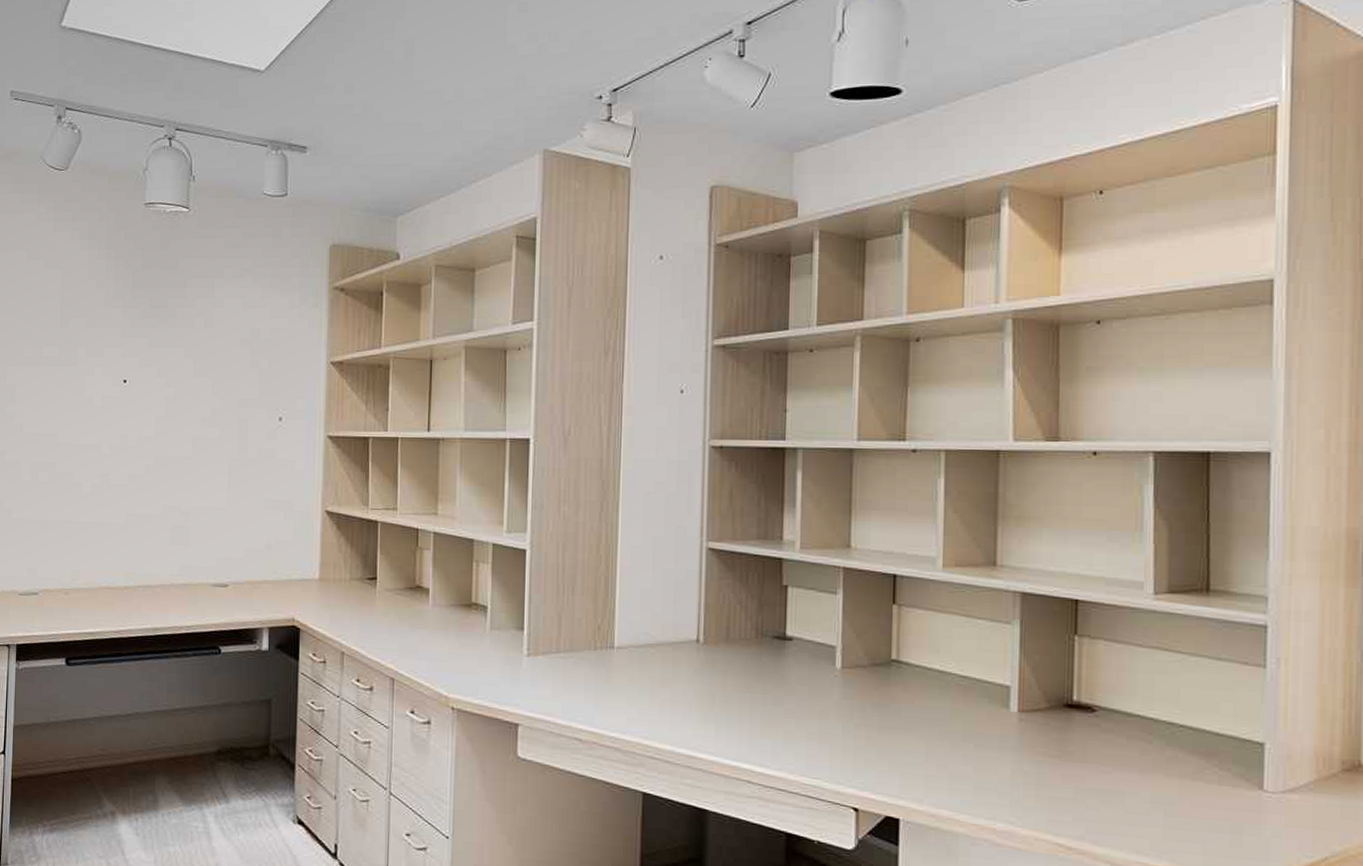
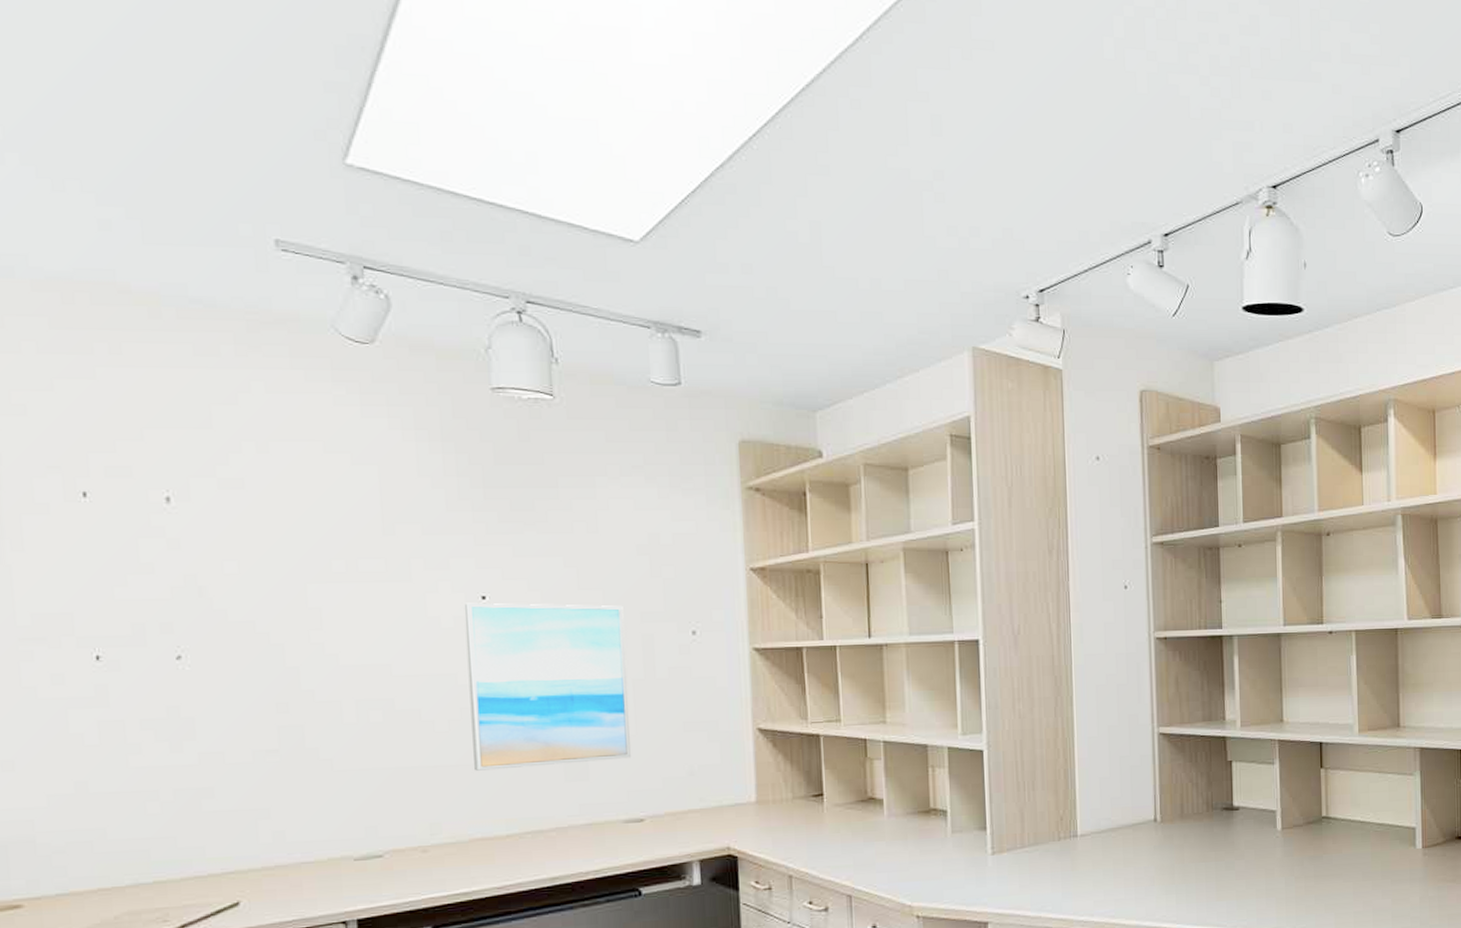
wall art: none [107,385,227,530] -> present [464,602,631,771]

